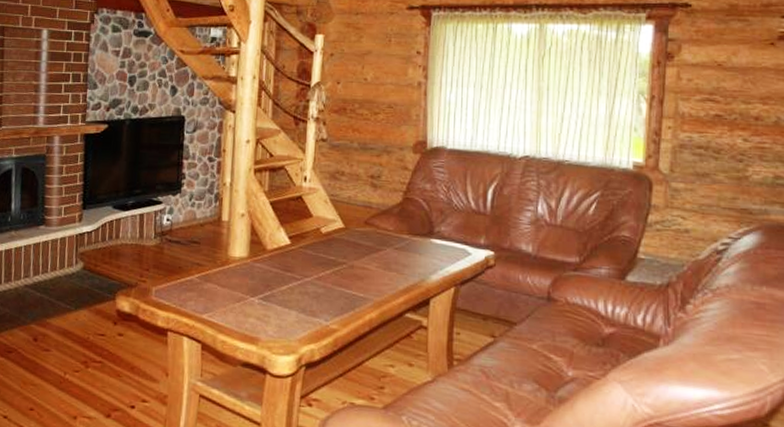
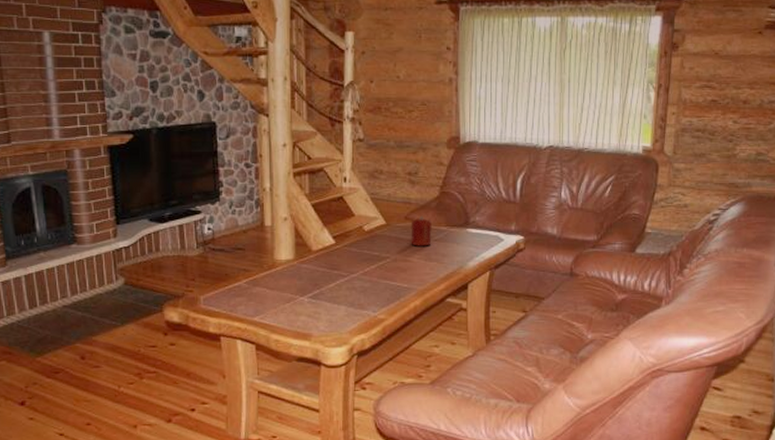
candle: none [369,221,394,255] -> present [411,215,433,246]

